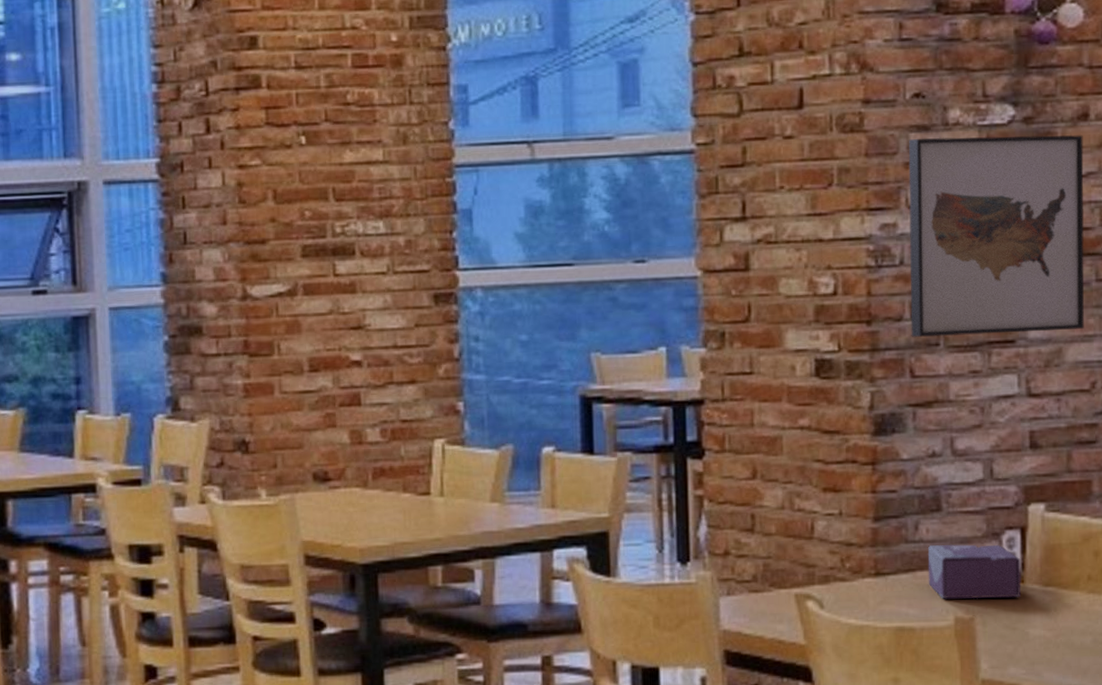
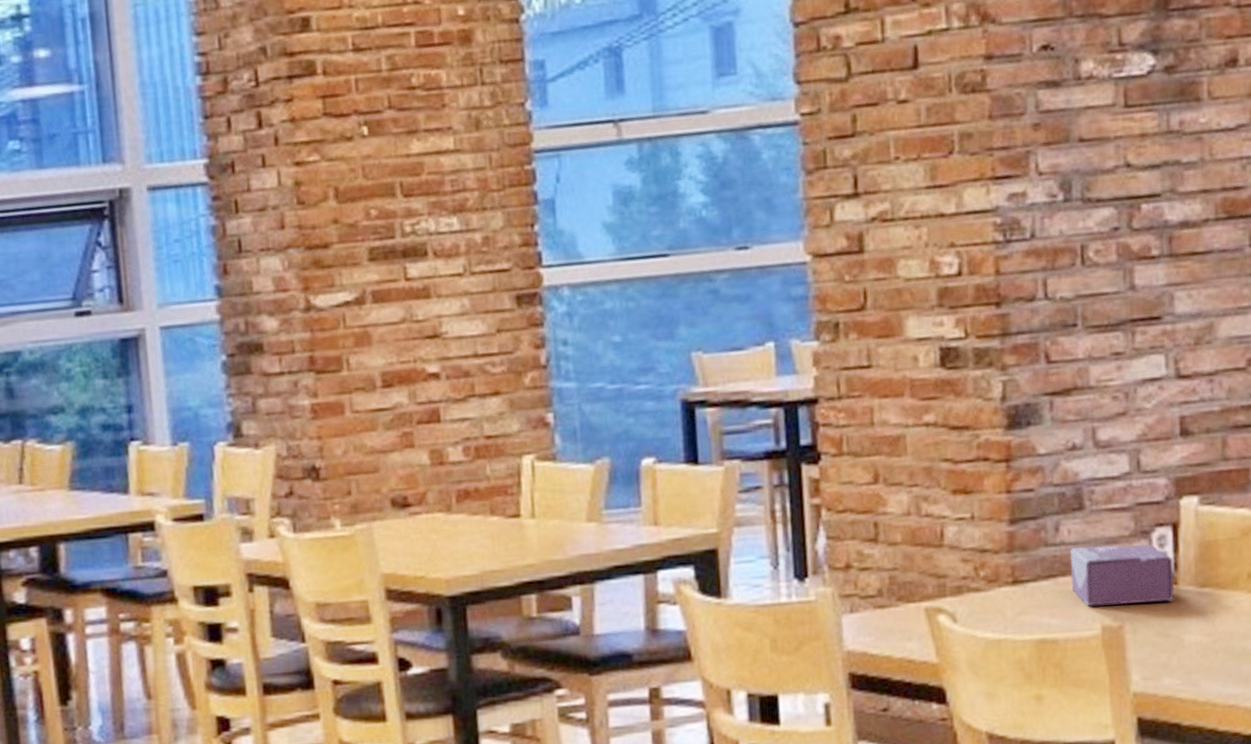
wall art: present [908,135,1085,337] -> none [1037,83,1238,318]

